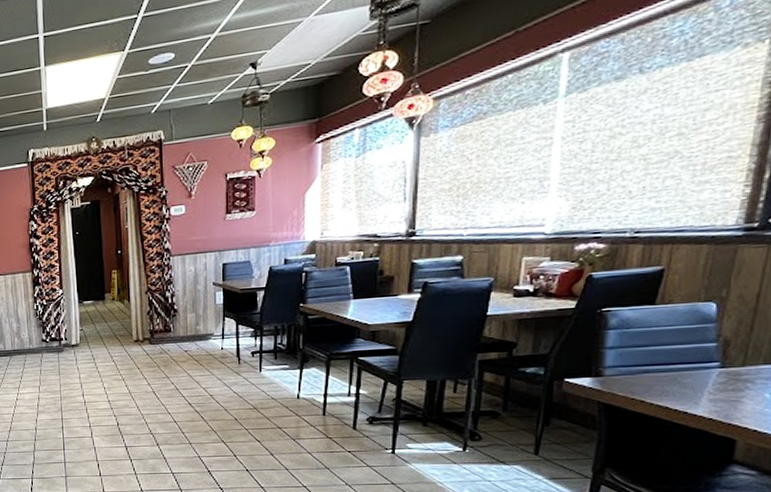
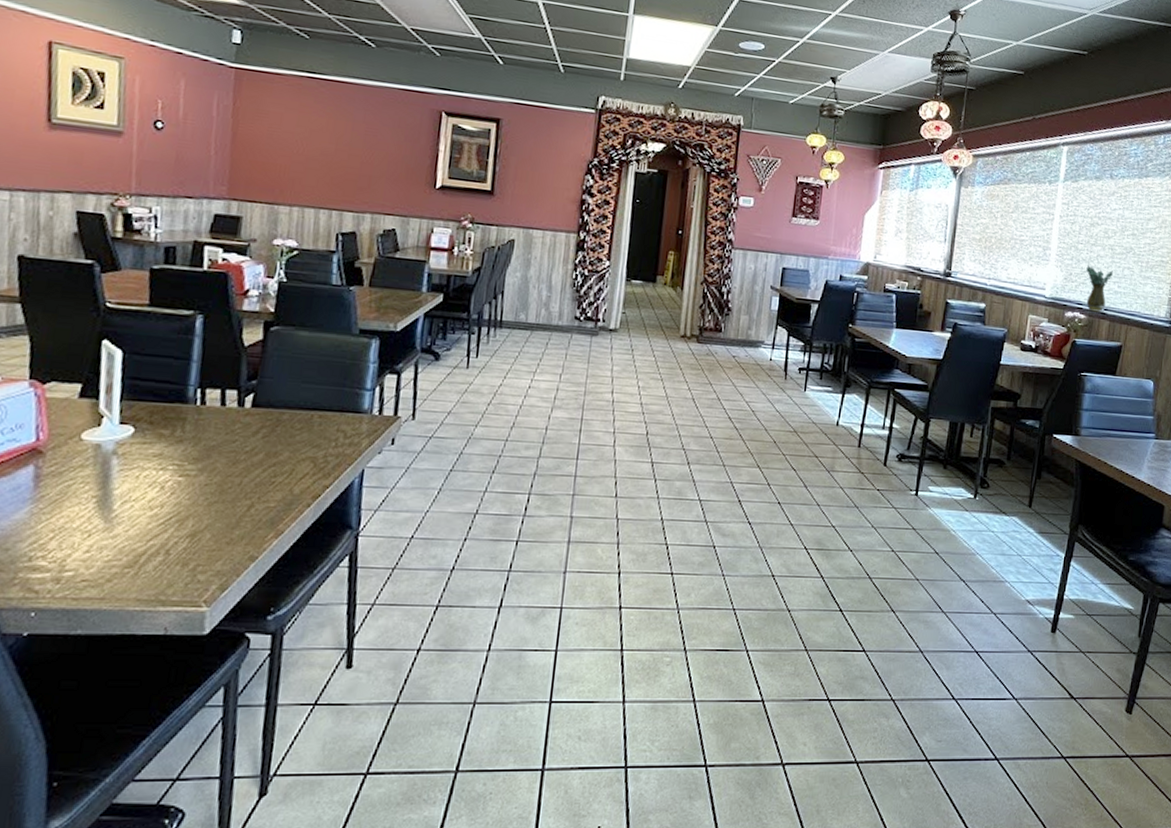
vase: none [605,185,647,239] -> present [1086,265,1113,313]

